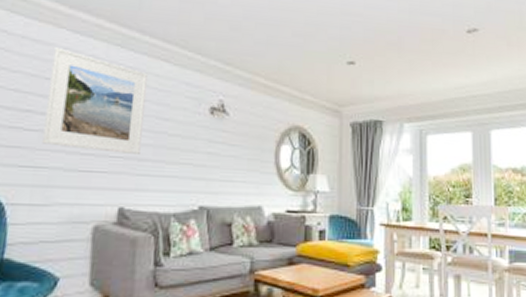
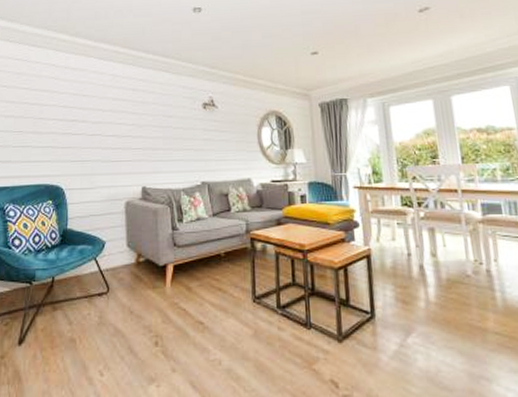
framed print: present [42,47,149,154] -> none [85,72,155,146]

